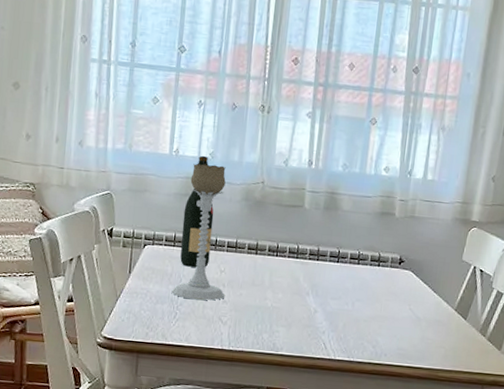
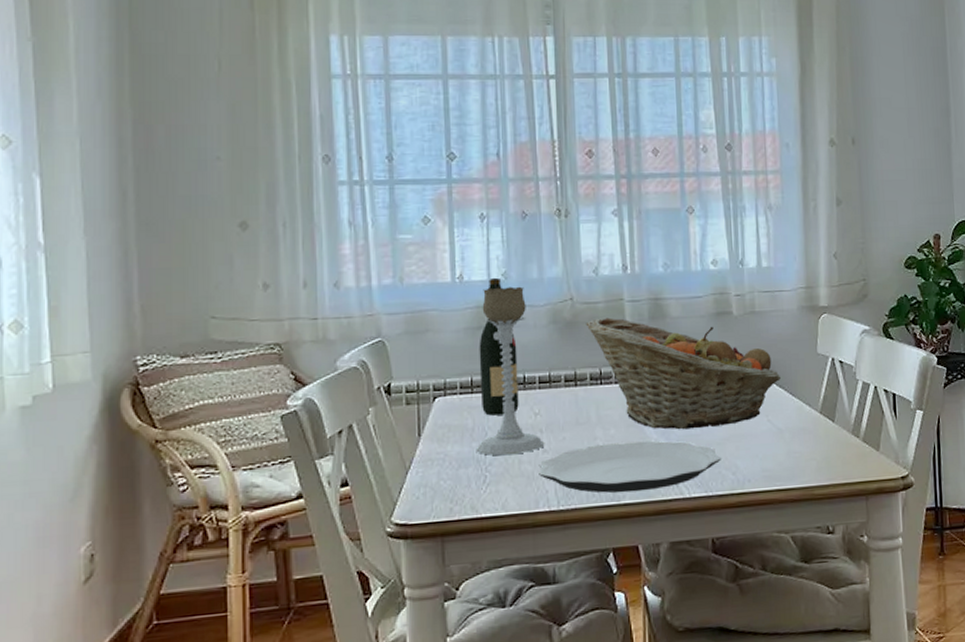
plate: none [217,304,365,348] -> present [538,440,721,493]
fruit basket: none [271,202,427,307] -> present [586,317,780,430]

